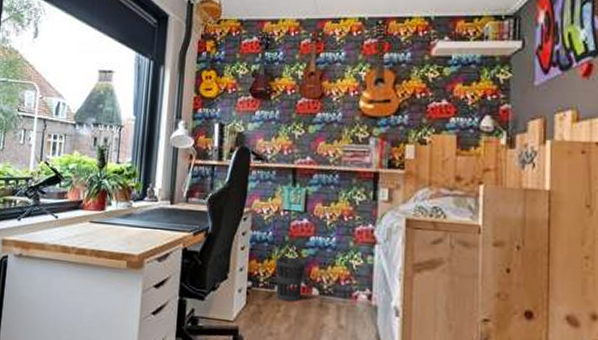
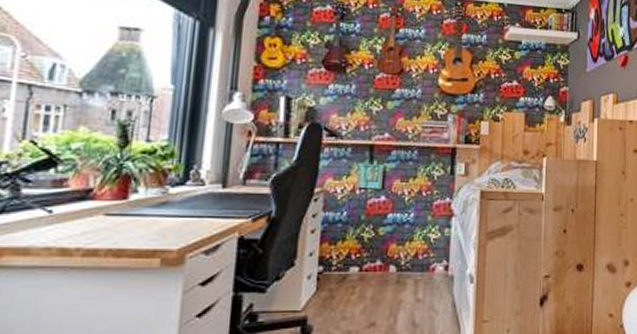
wastebasket: present [275,257,306,302] -> none [349,237,384,283]

